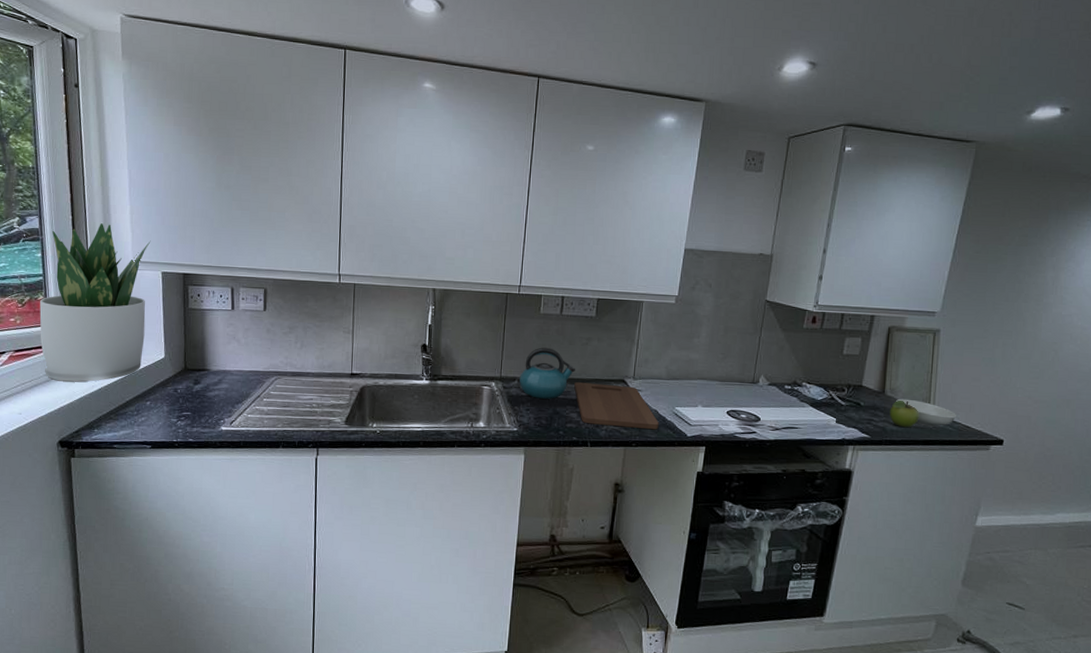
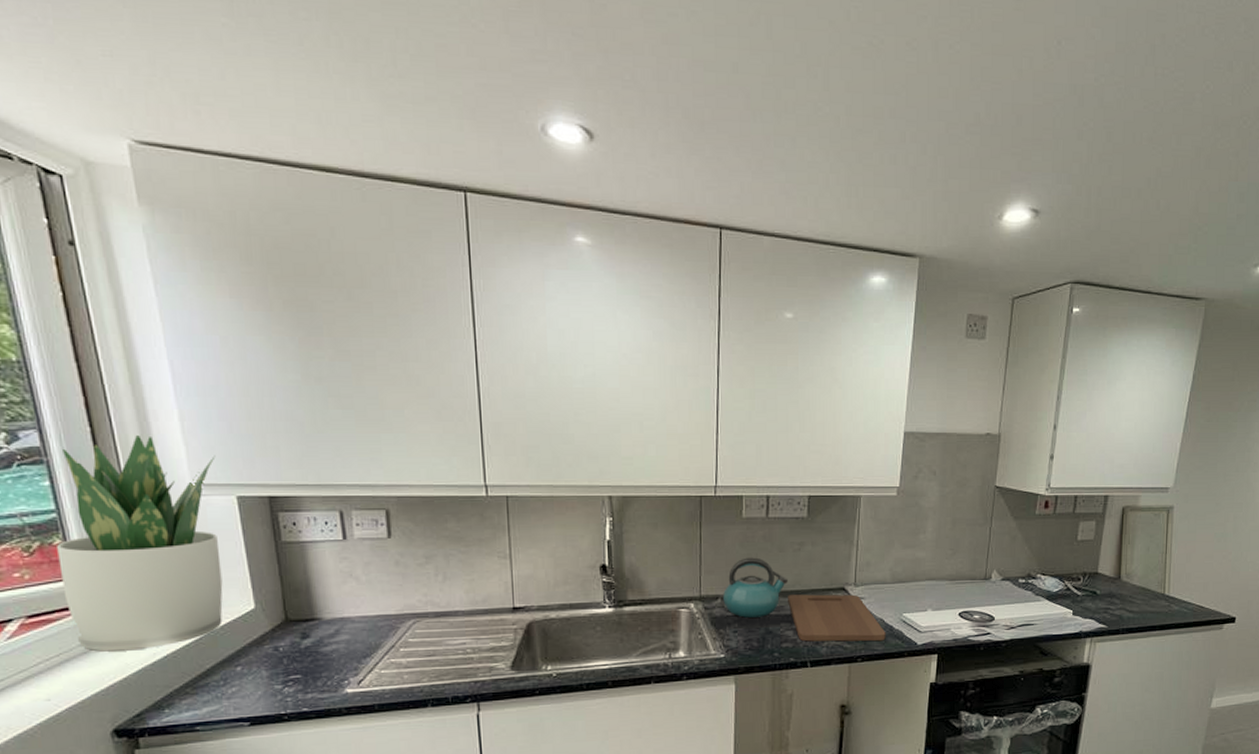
fruit: present [889,400,919,428] -> none [1126,584,1155,614]
bowl: present [895,398,957,427] -> none [1131,583,1192,611]

